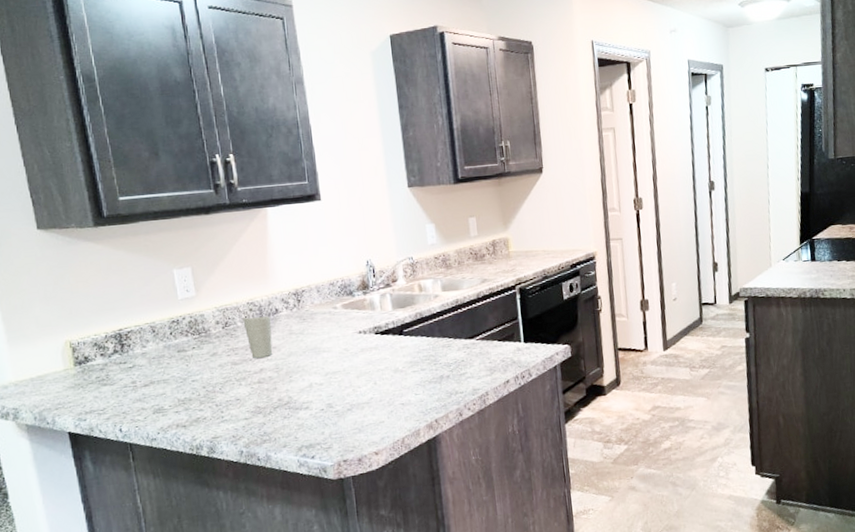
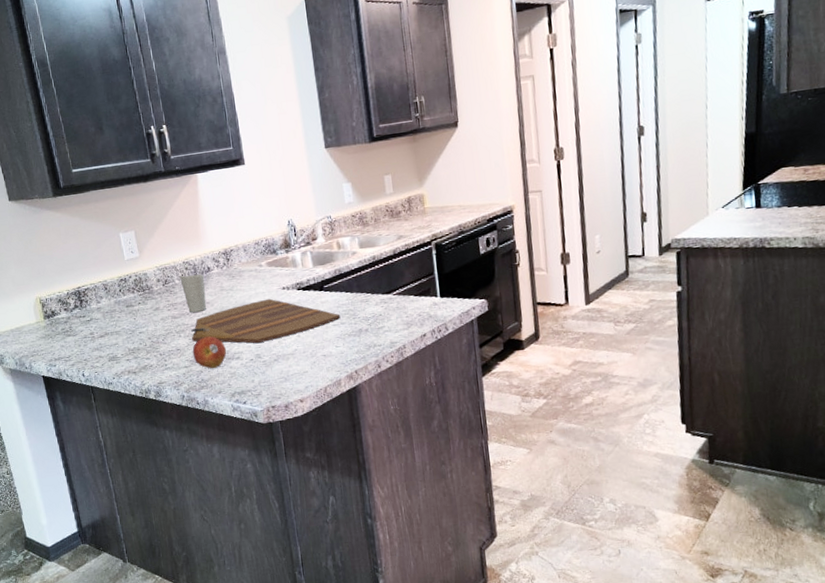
cutting board: none [253,343,421,392] -> present [191,298,341,344]
fruit: none [254,384,294,421] -> present [192,336,226,369]

